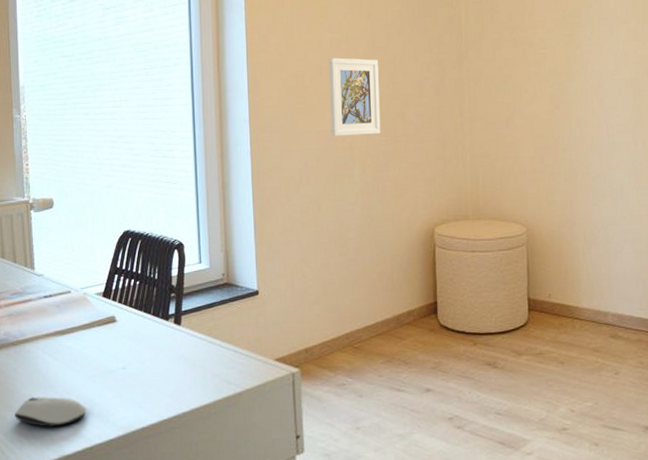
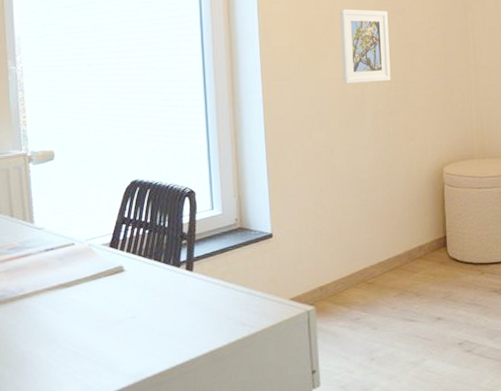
computer mouse: present [15,396,88,427] -> none [14,350,94,382]

